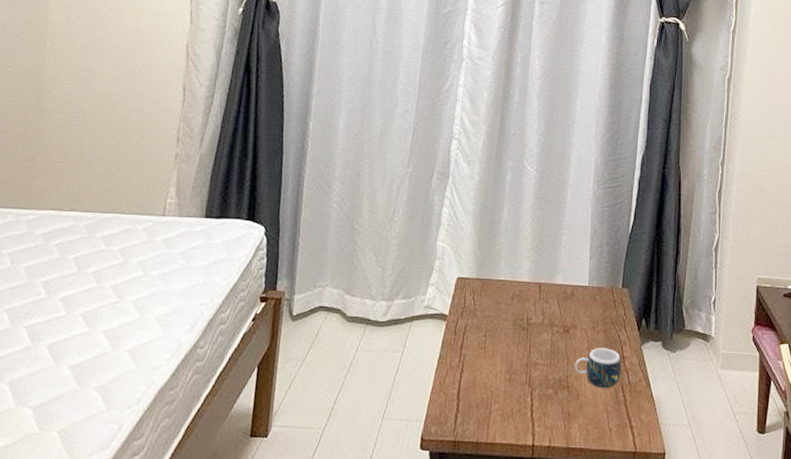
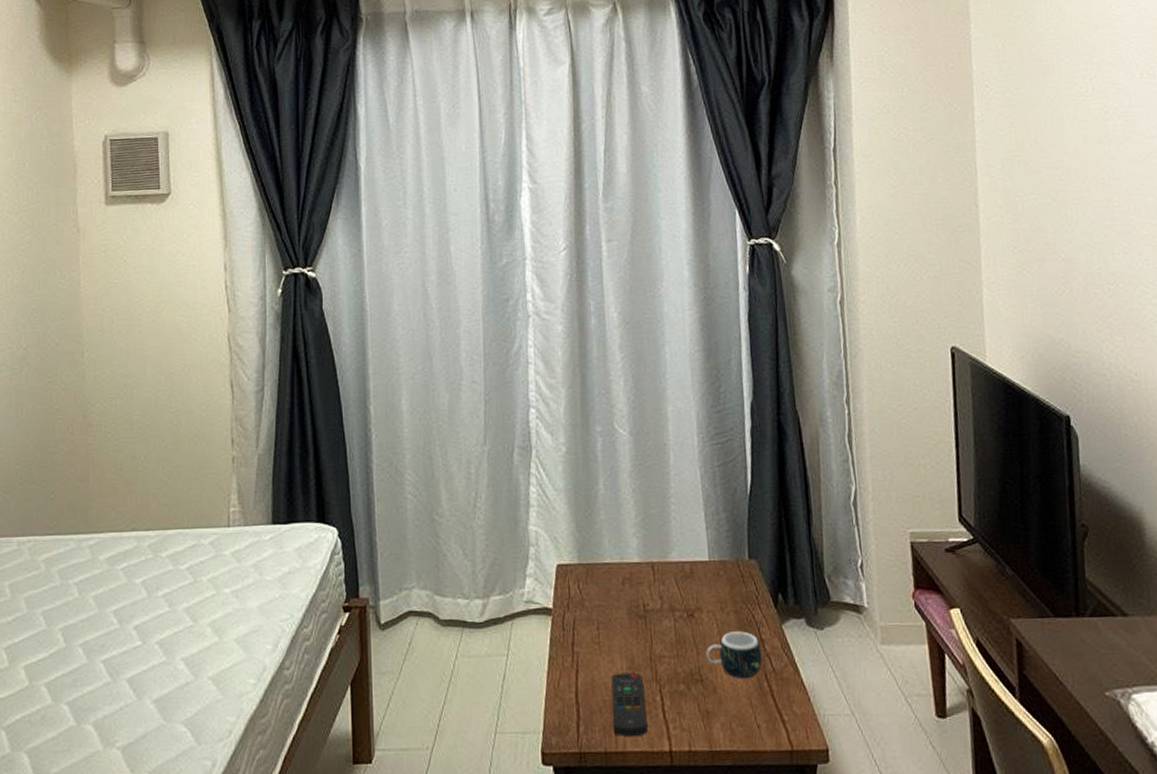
remote control: none [486,375,518,430] -> present [611,672,648,736]

